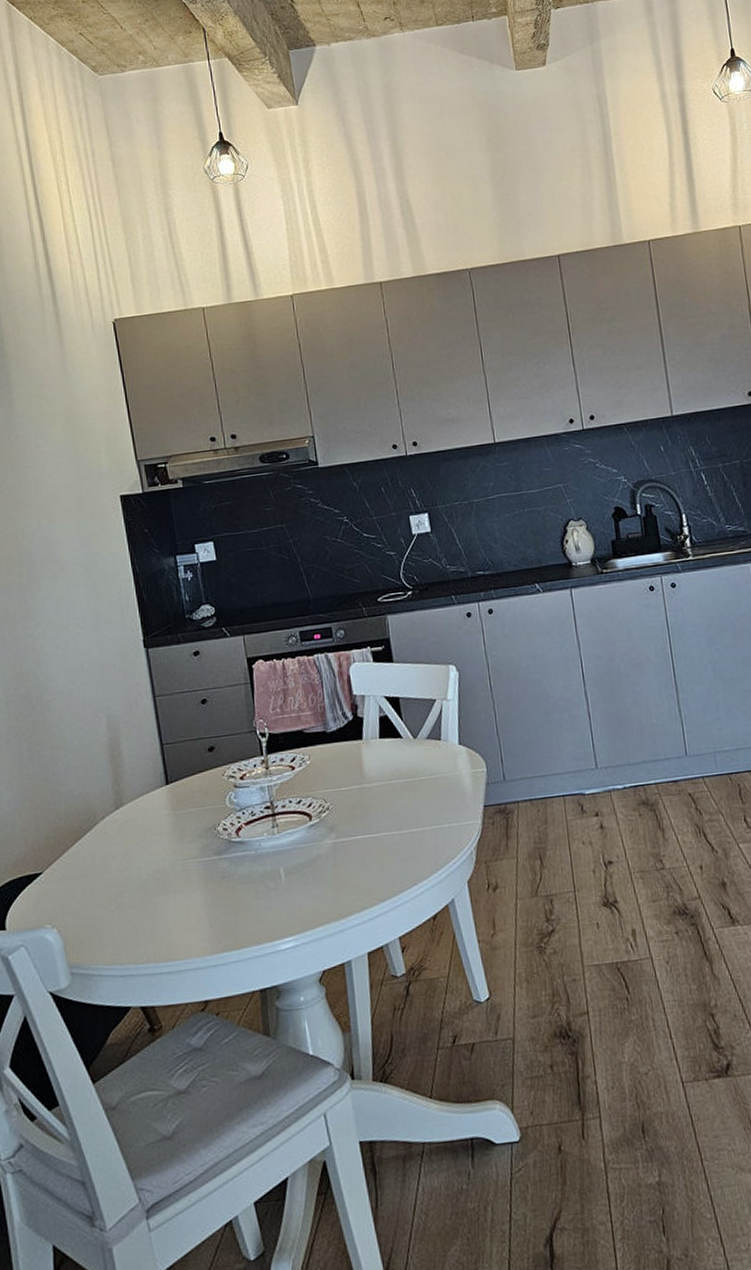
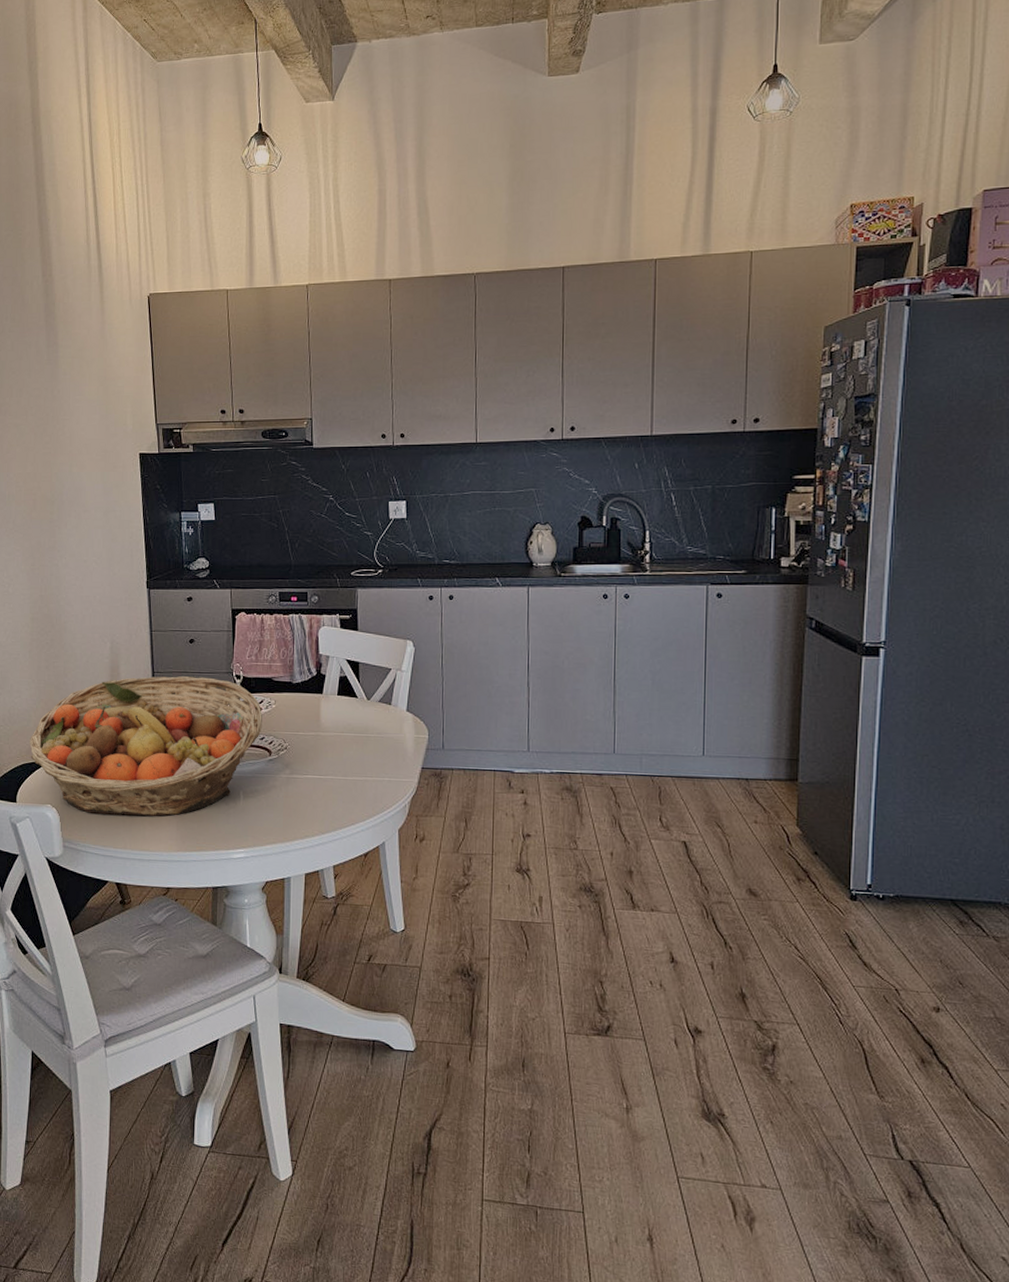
fruit basket: none [15,740,298,927] -> present [29,676,262,816]

